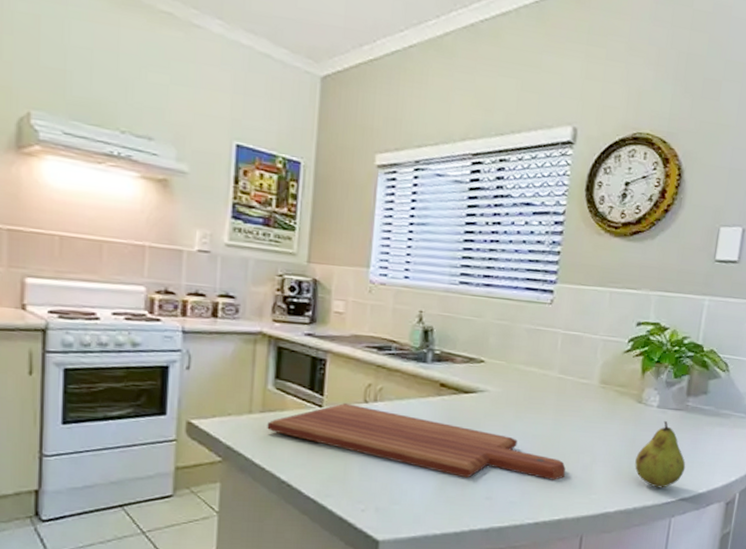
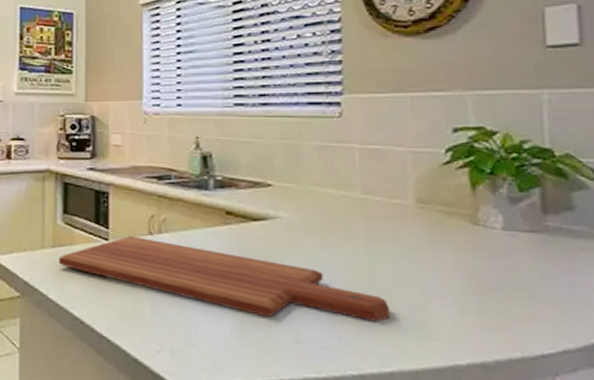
fruit: present [635,420,686,488] -> none [484,245,562,336]

